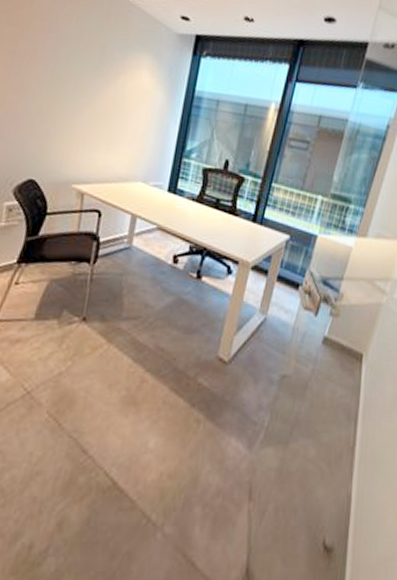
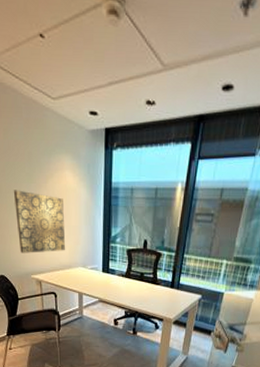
wall art: none [64,80,134,160] -> present [13,190,66,253]

